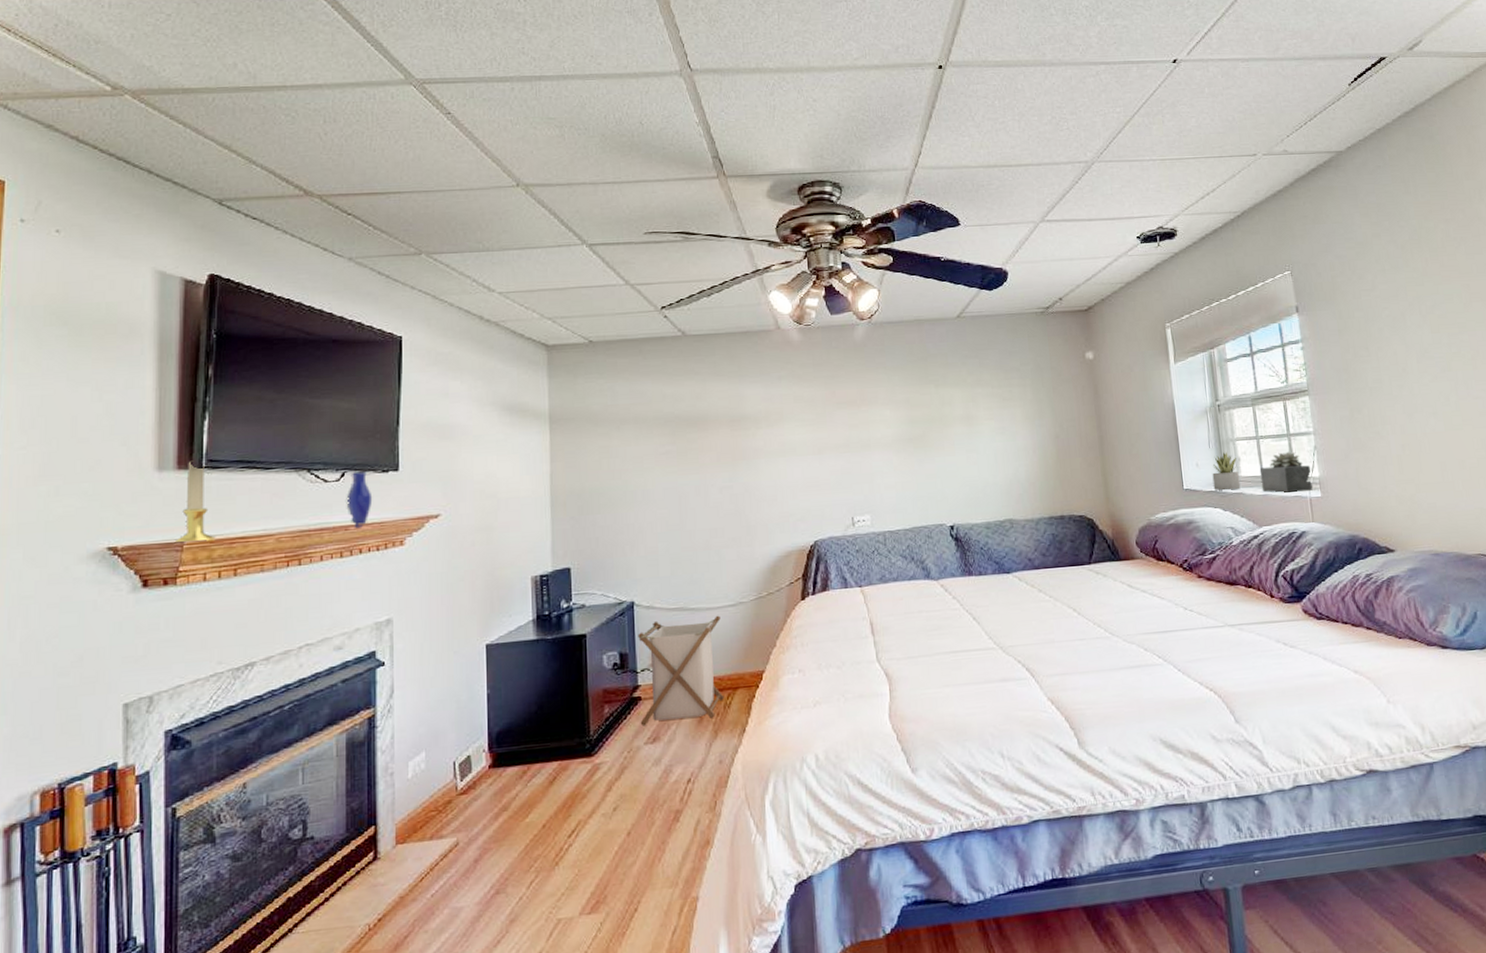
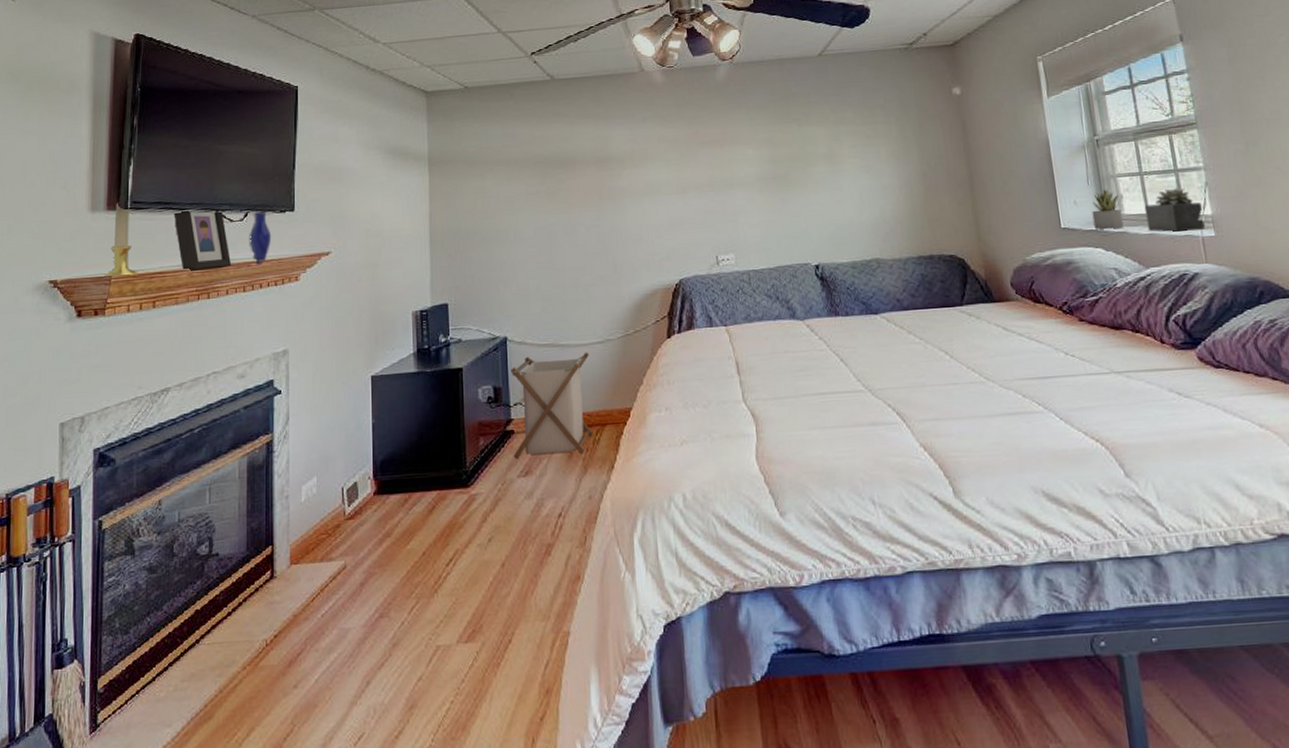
picture frame: none [258,470,327,537] -> present [174,211,232,273]

